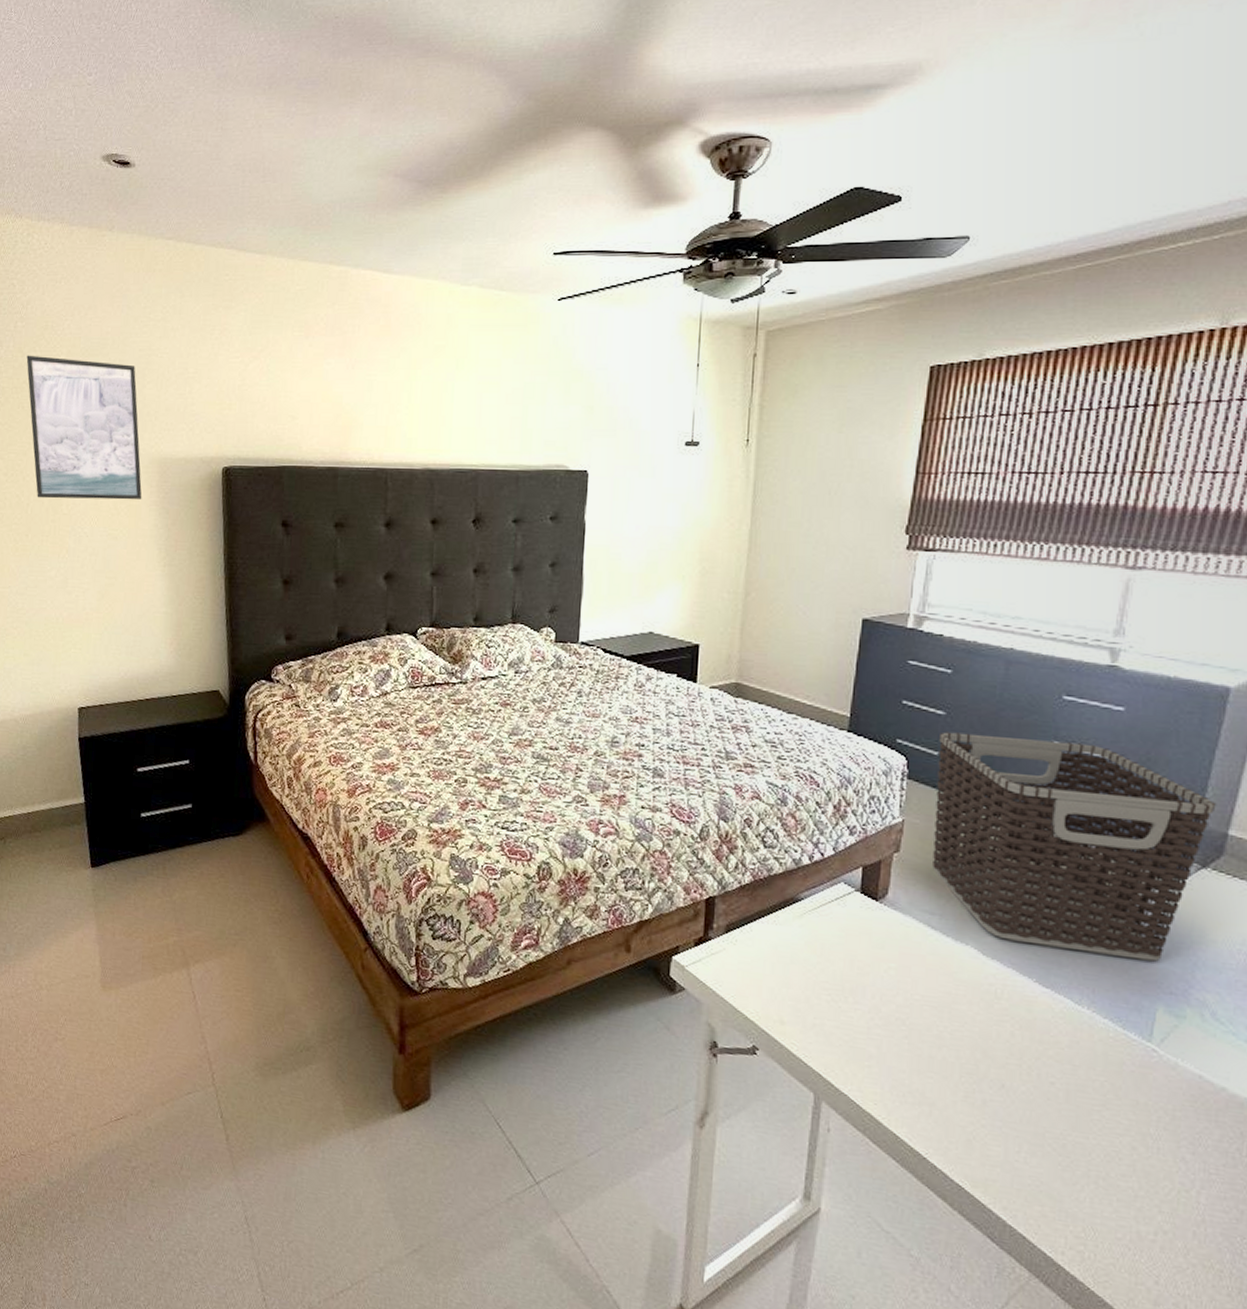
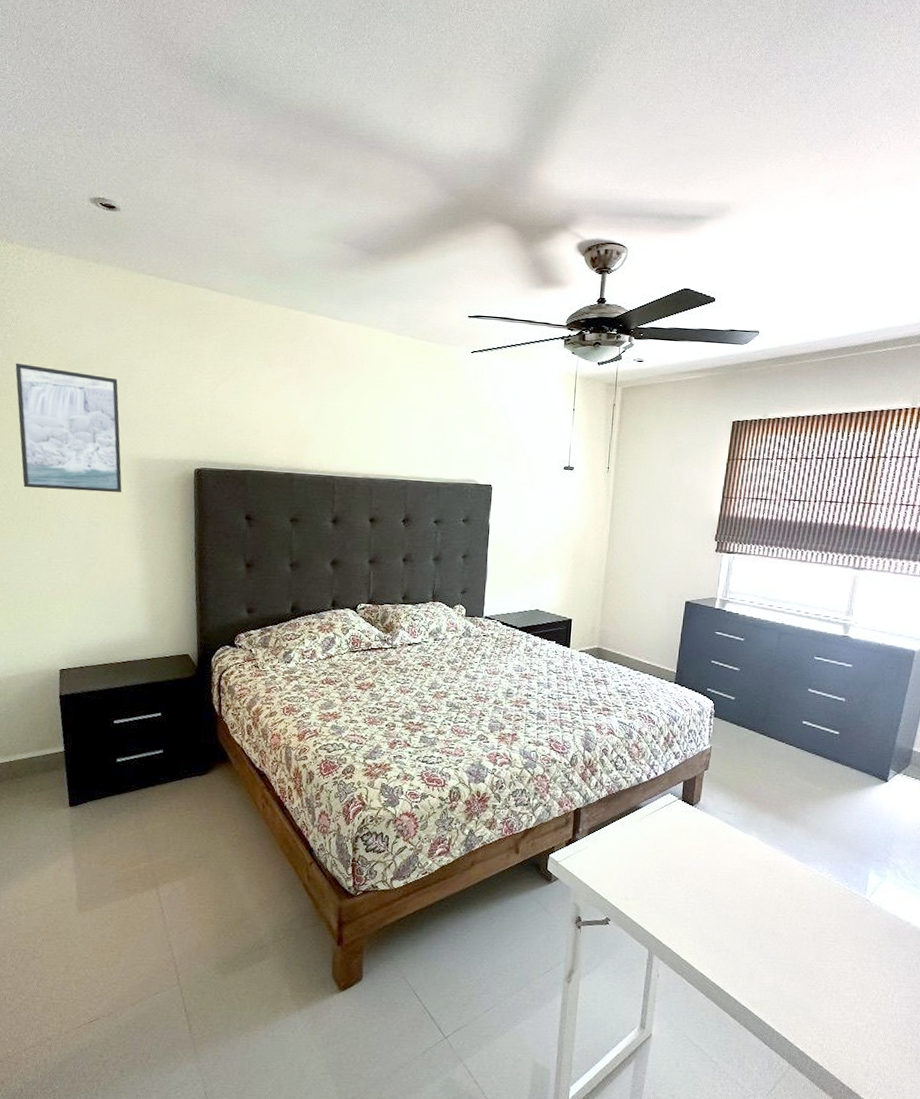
clothes hamper: present [933,732,1217,962] -> none [730,683,906,839]

